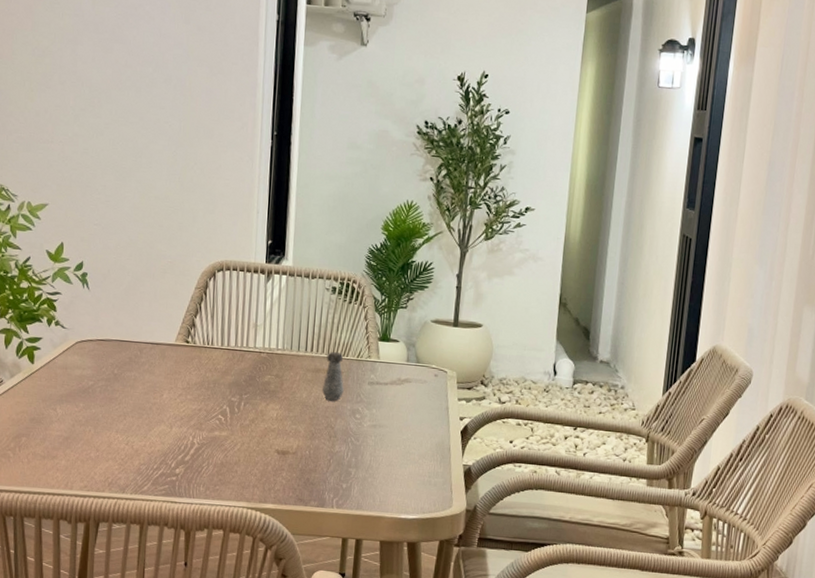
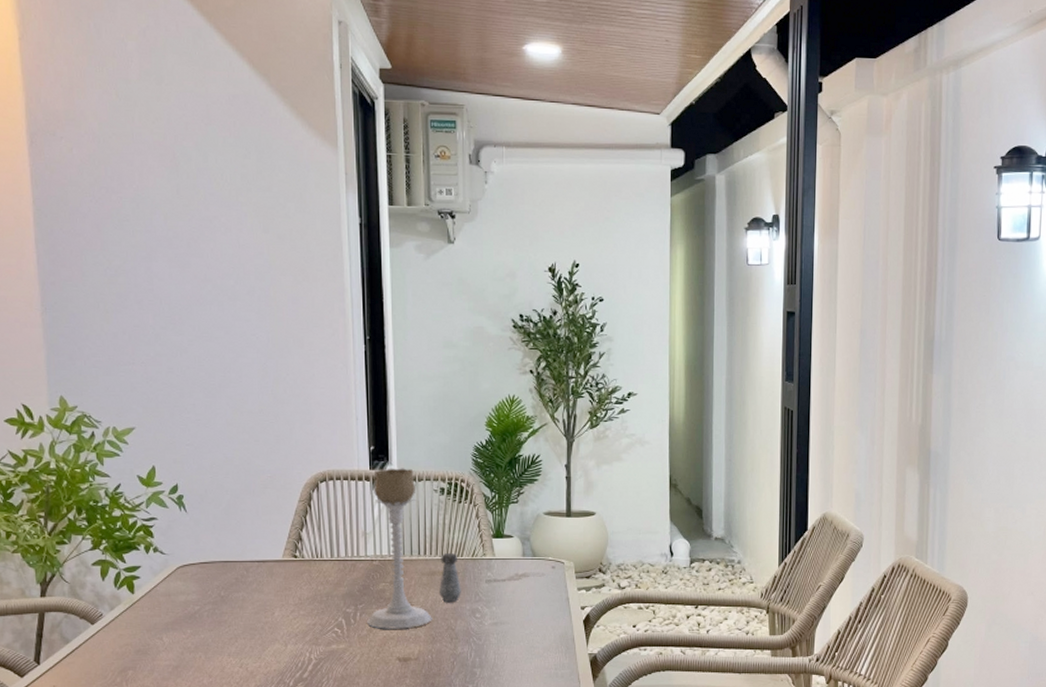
candle holder: none [250,263,313,423] -> present [367,468,432,629]

